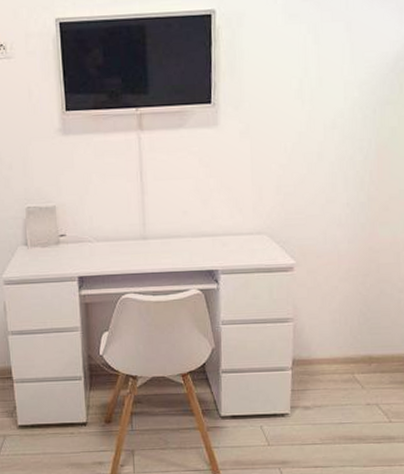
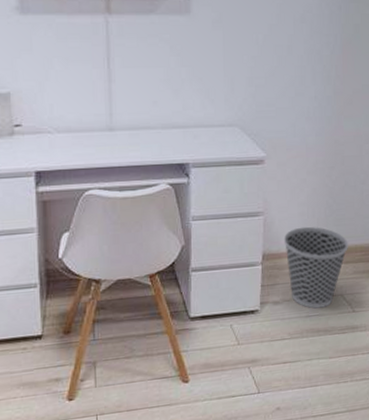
wastebasket: none [314,334,384,416] -> present [283,226,348,309]

